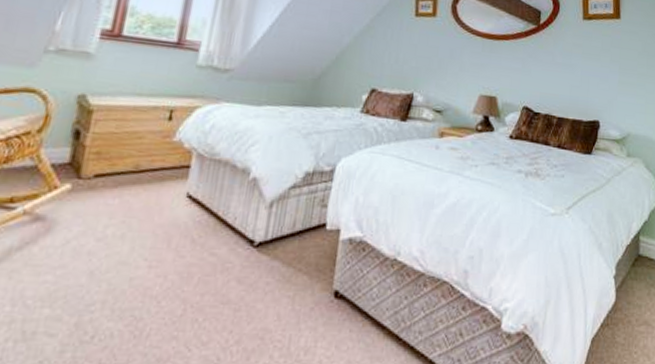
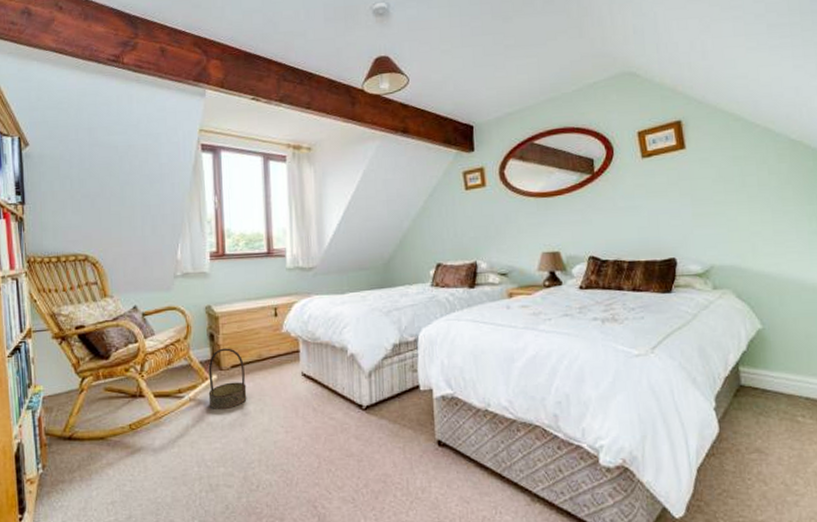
basket: none [50,150,113,230] -> present [208,348,247,409]

